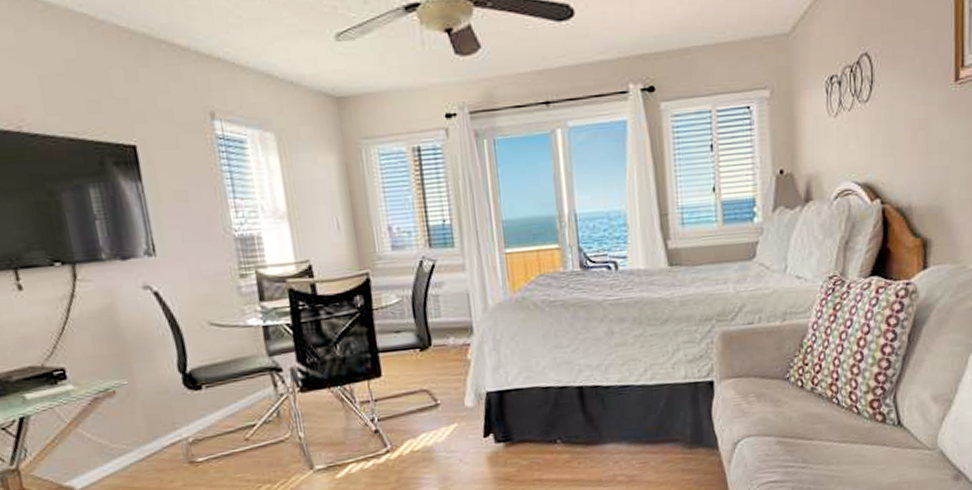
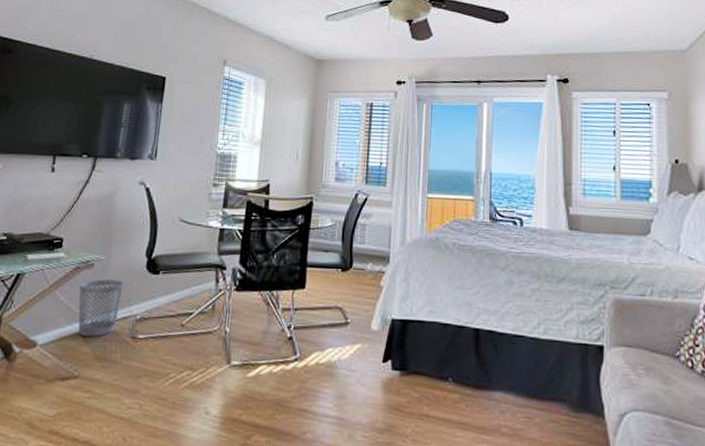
wastebasket: none [105,404,167,471] -> present [78,279,124,337]

